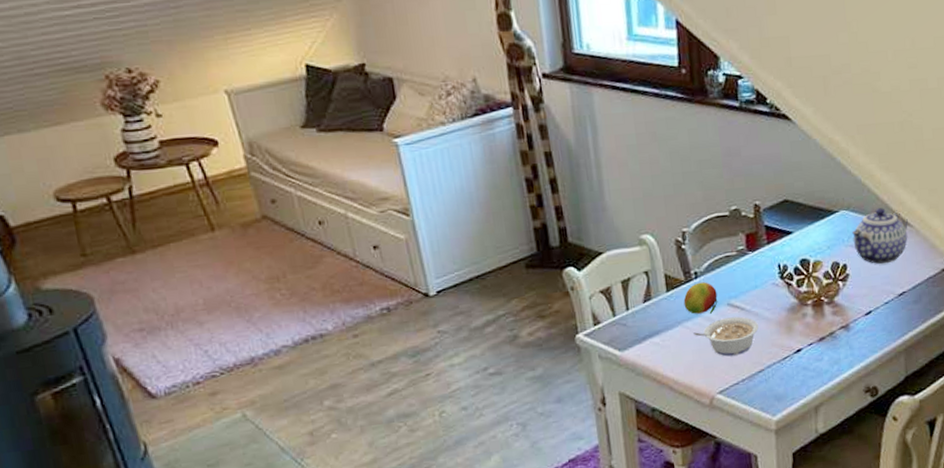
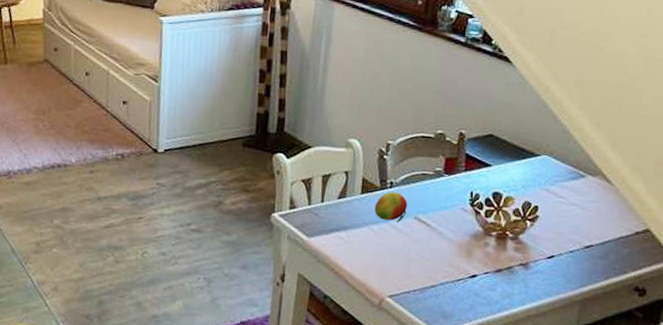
legume: present [693,316,759,357] -> none [377,229,440,267]
teapot: present [852,208,908,265] -> none [549,160,609,215]

